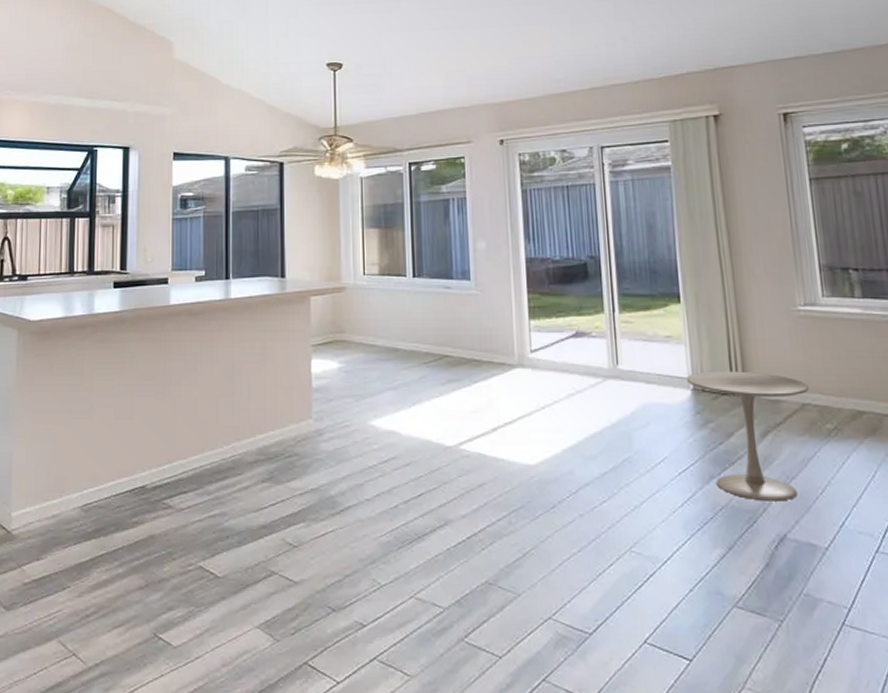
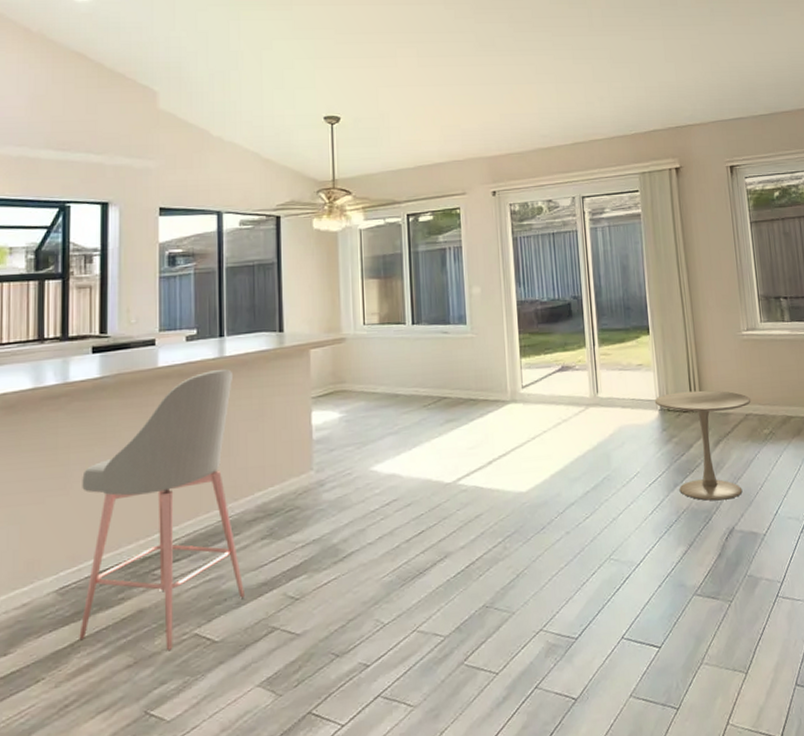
bar stool: none [99,310,245,579] -> present [79,368,244,651]

